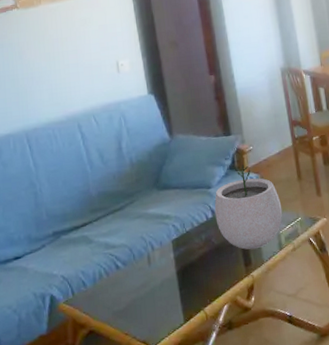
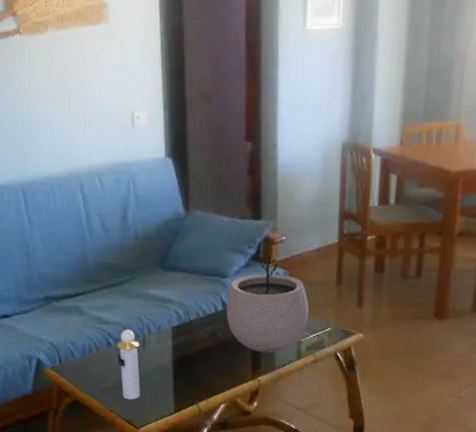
perfume bottle: none [124,249,152,319] -> present [117,329,140,400]

